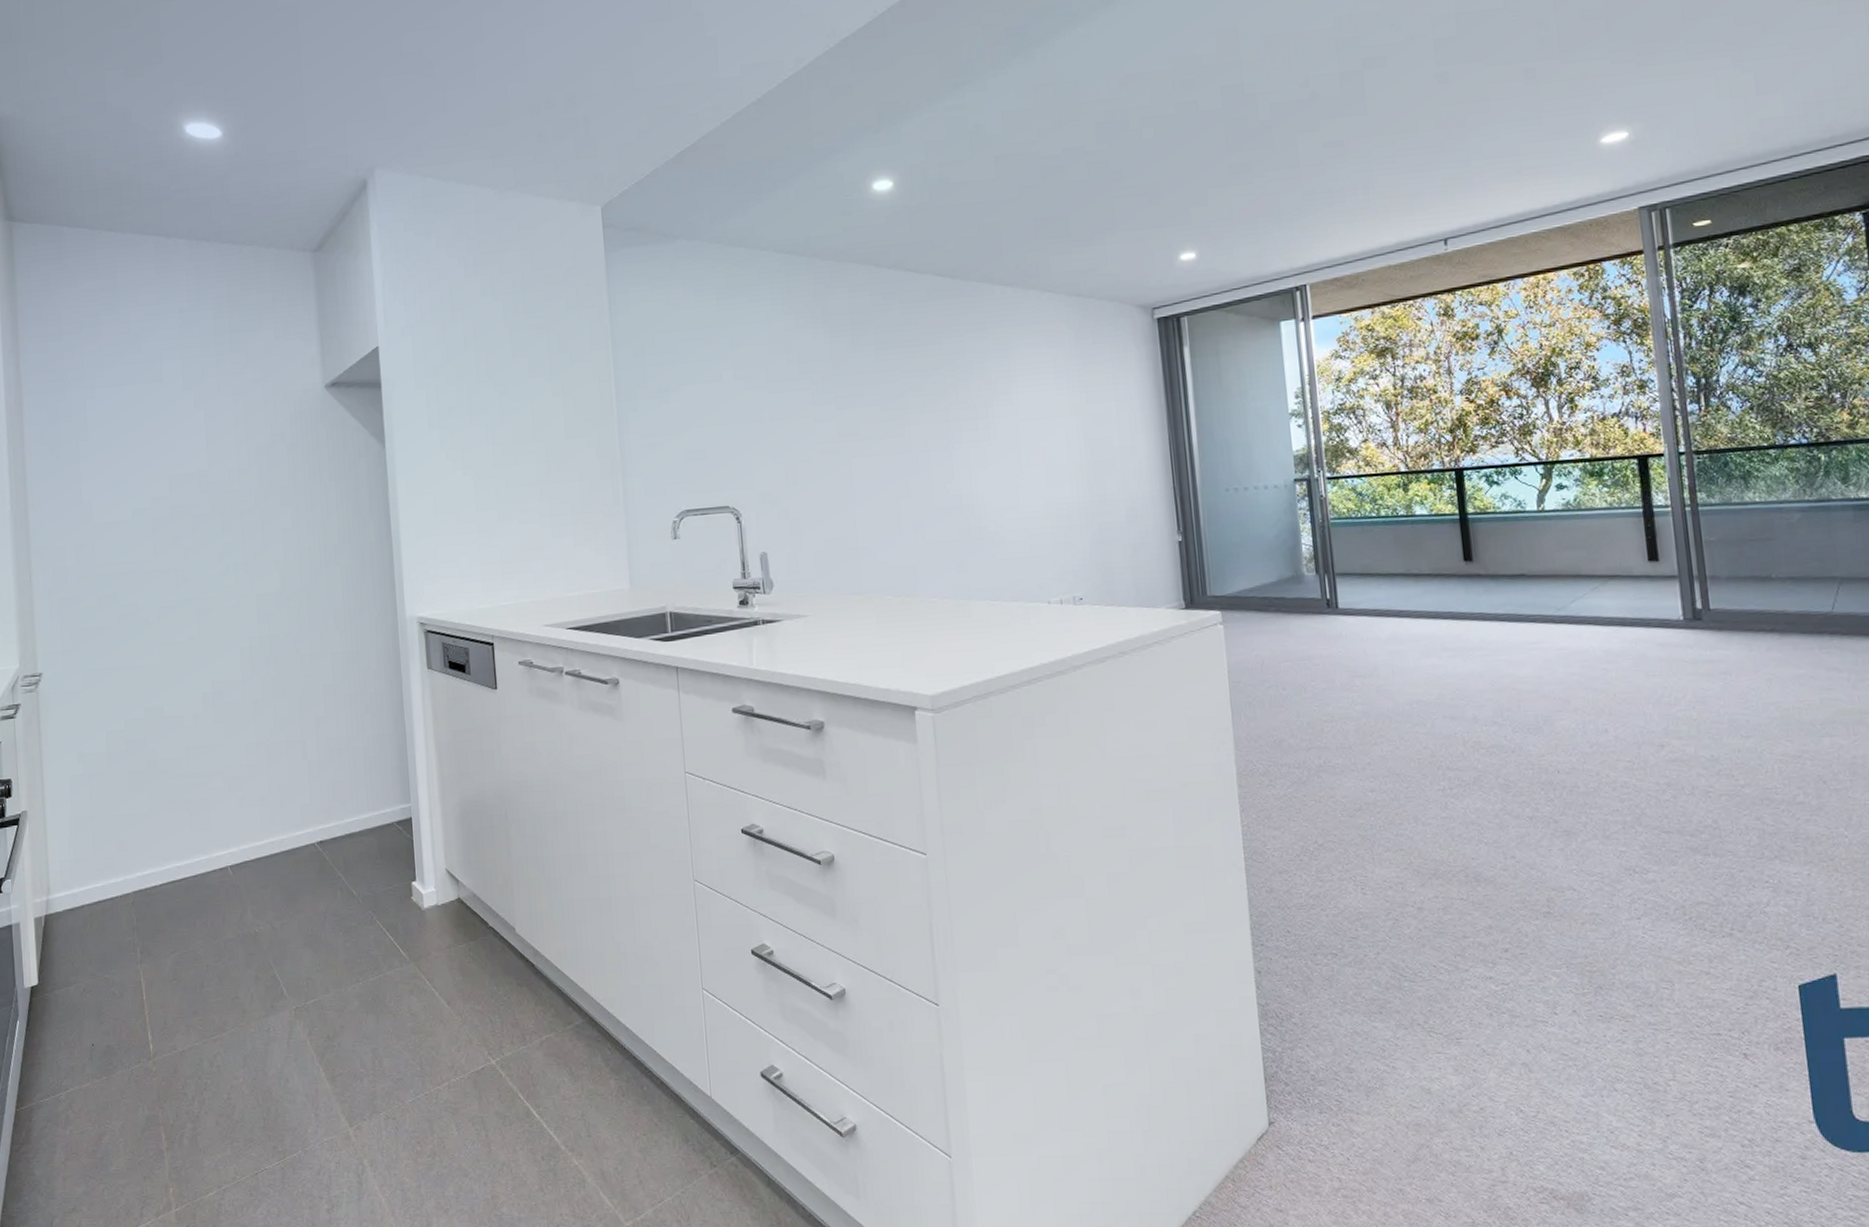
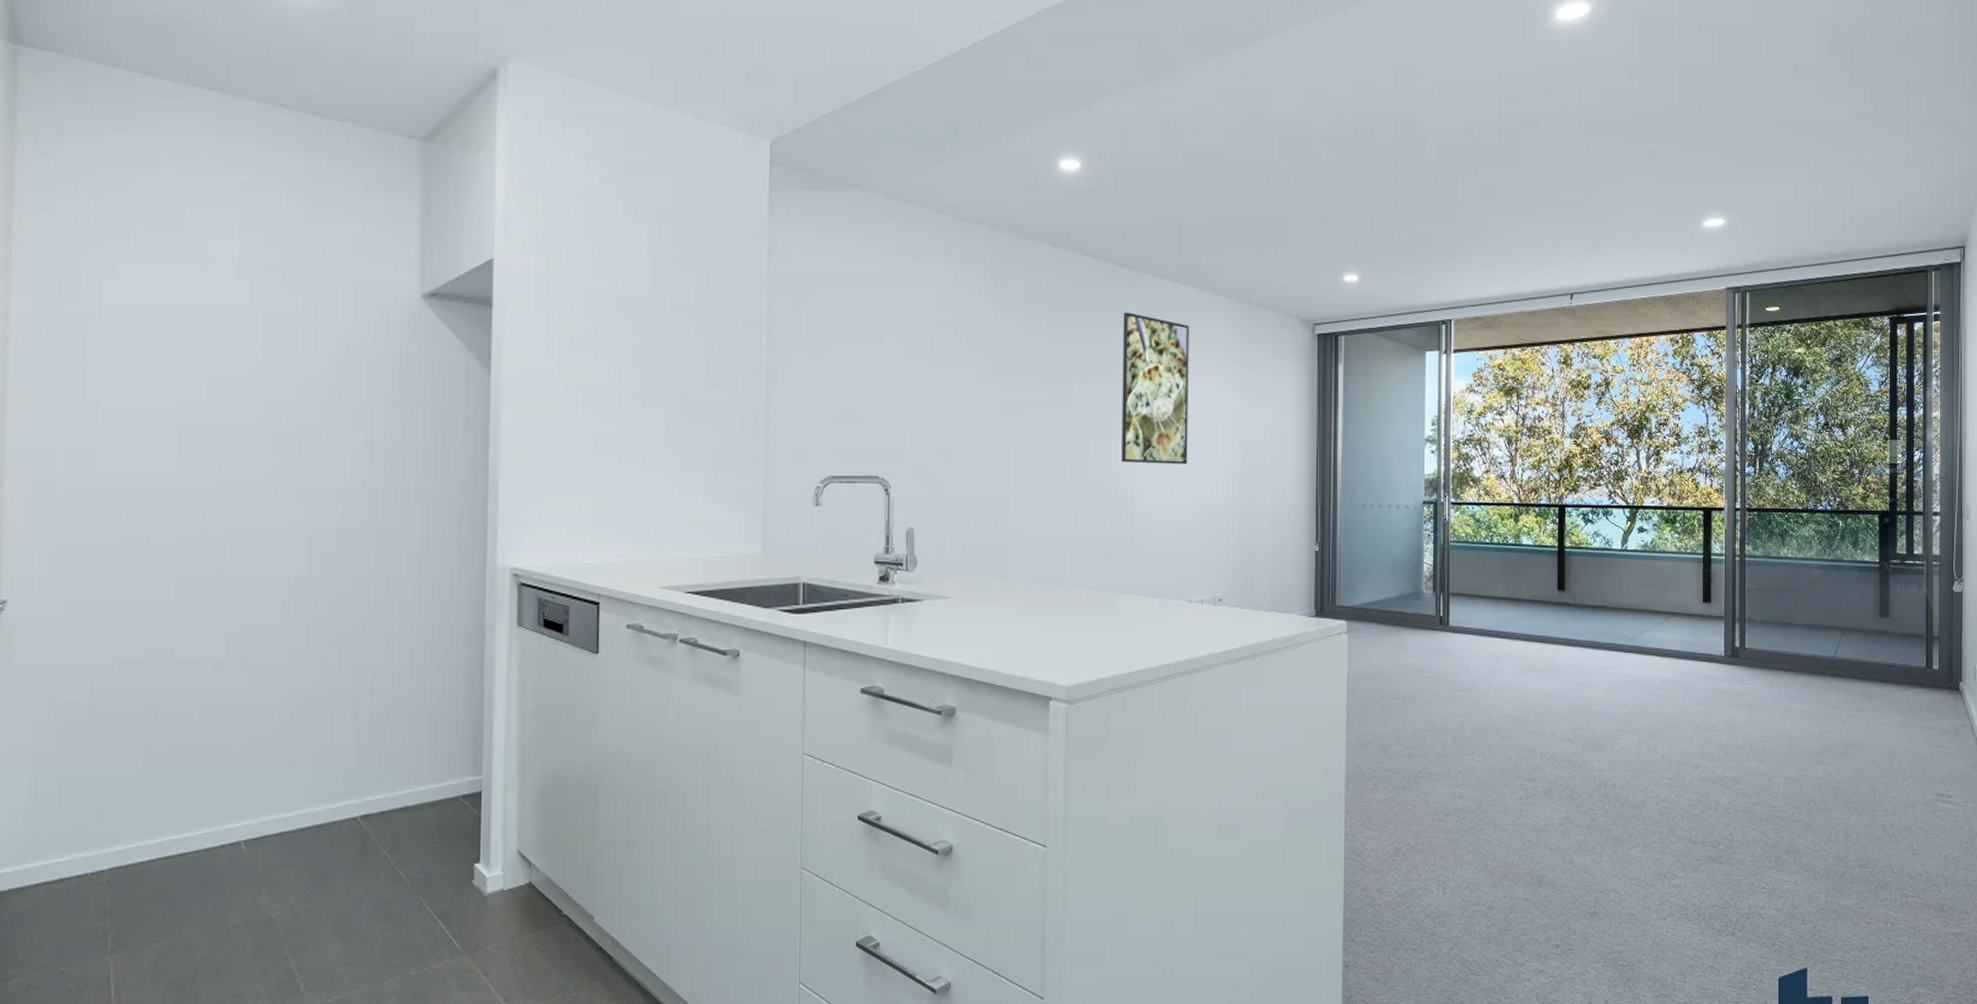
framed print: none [950,321,1032,470] -> present [1121,312,1189,465]

